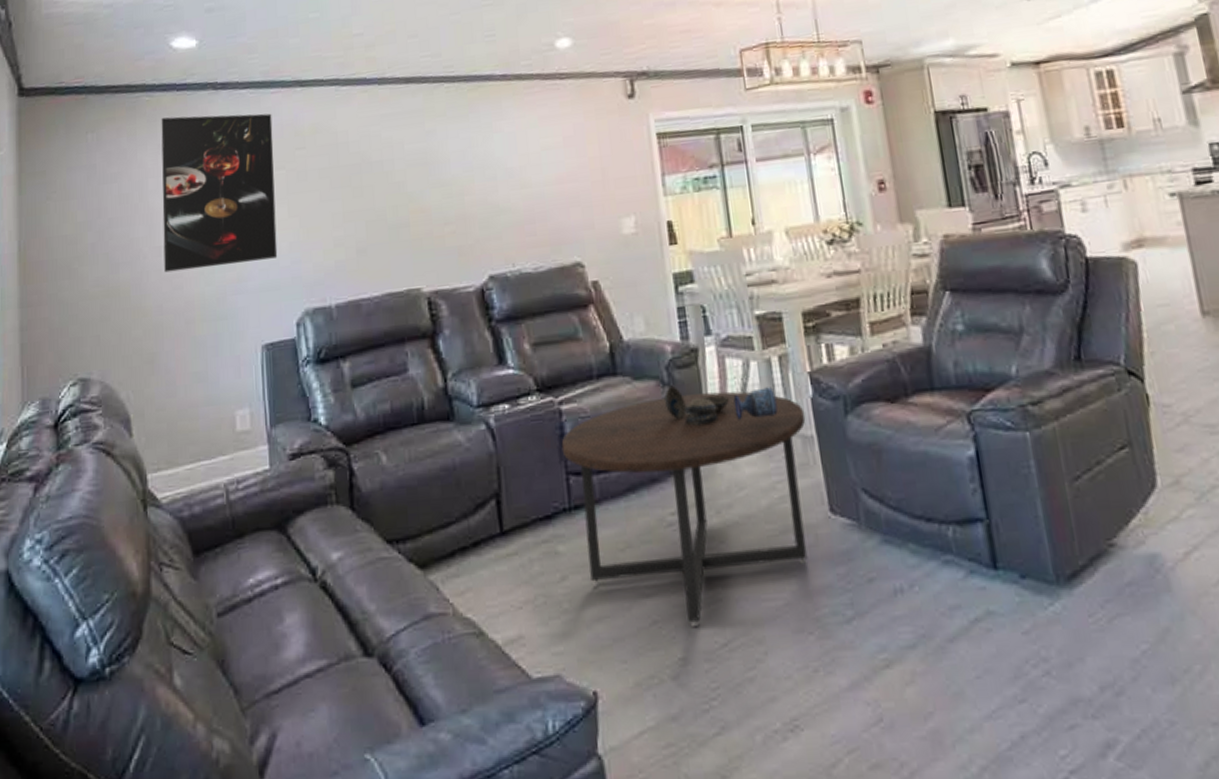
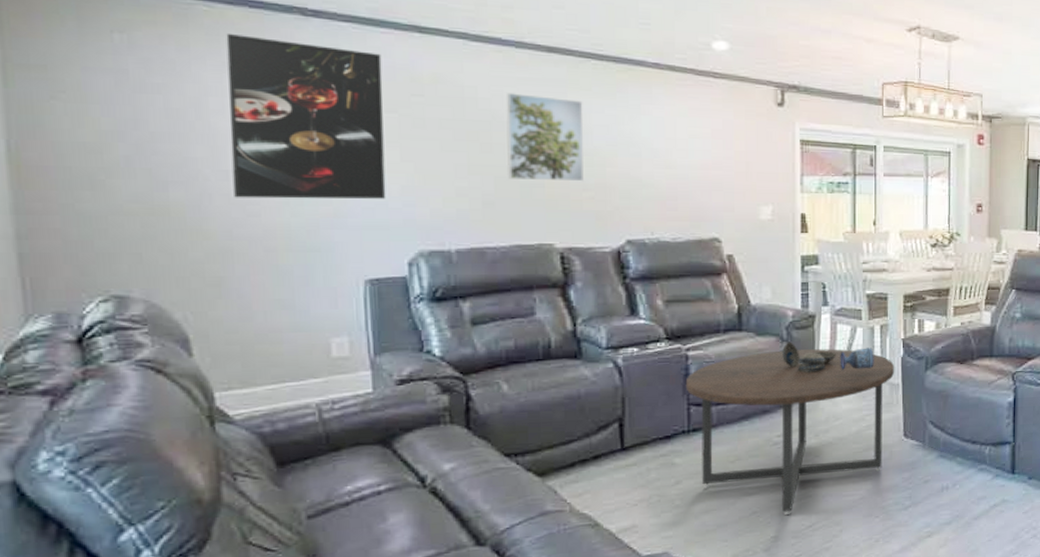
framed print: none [372,128,445,222] -> present [506,93,584,182]

